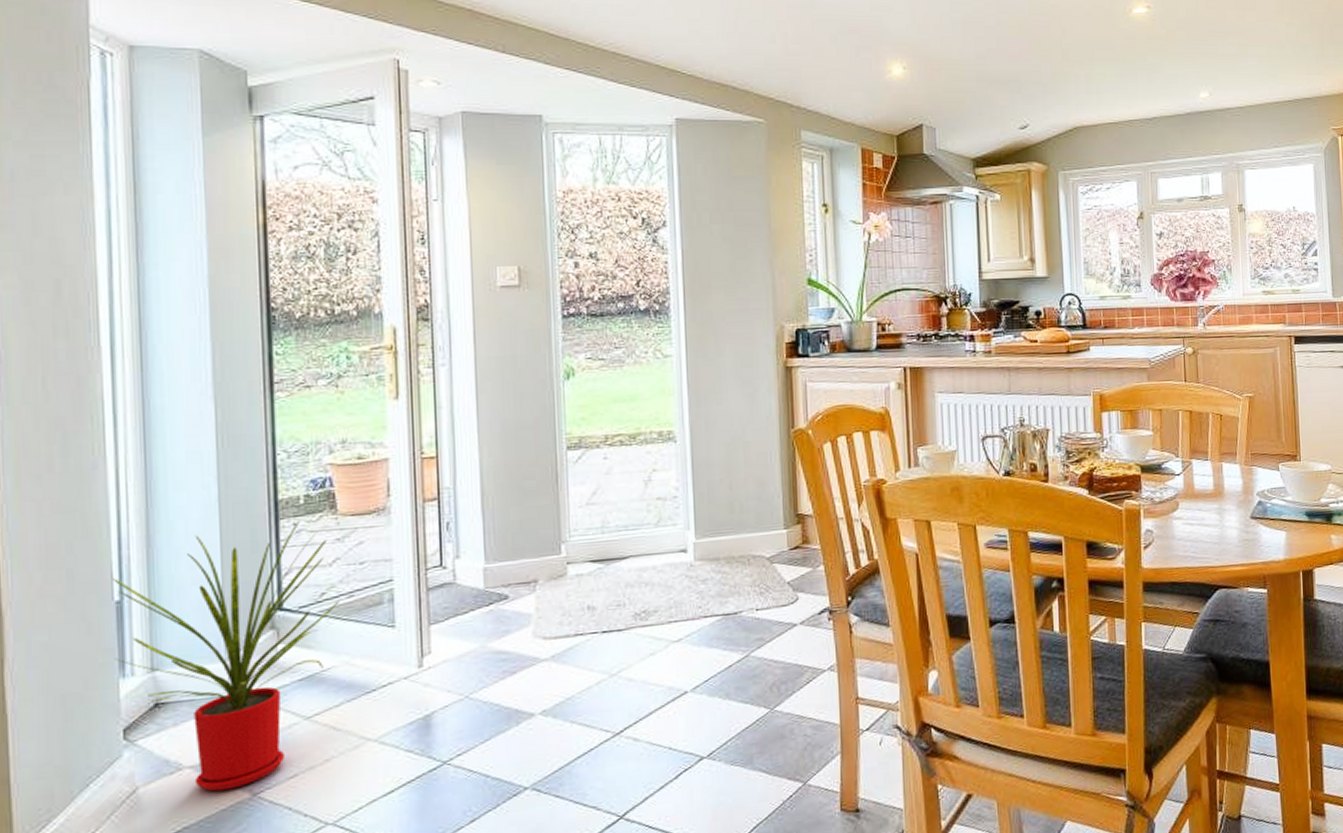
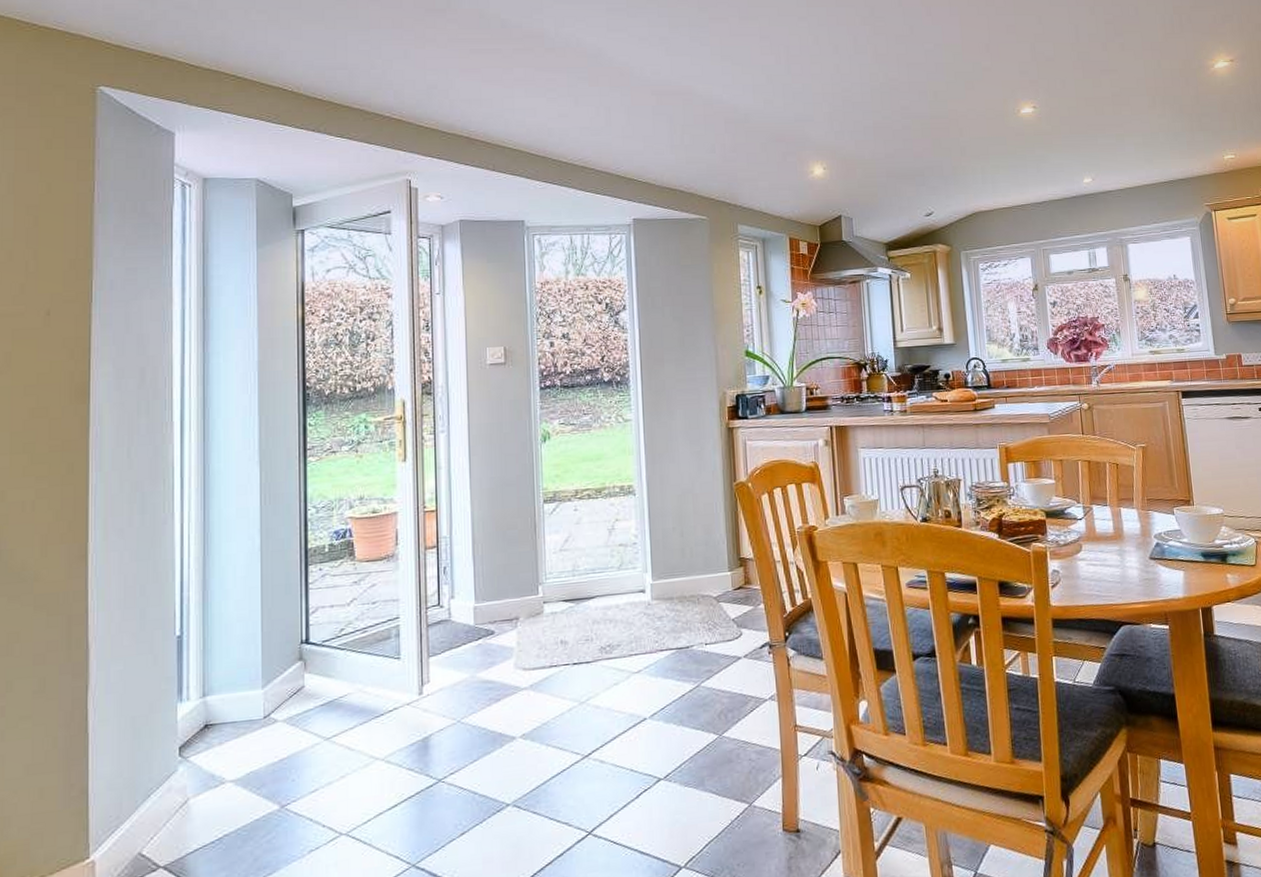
house plant: present [113,520,339,792] -> none [174,566,355,804]

